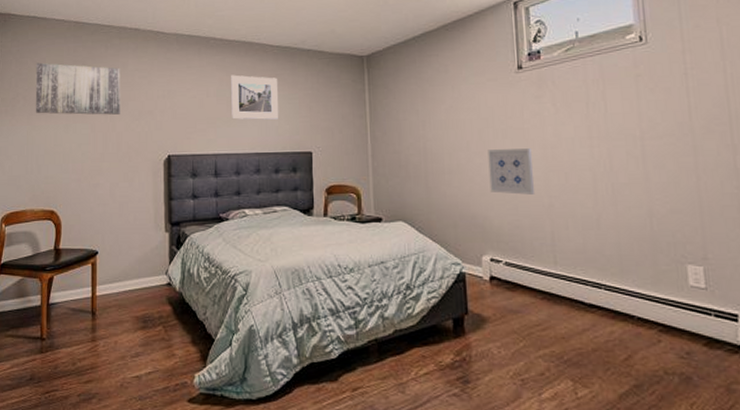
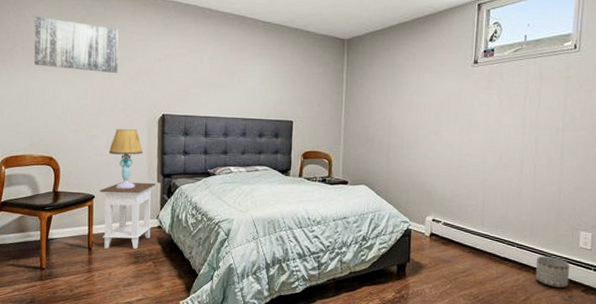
nightstand: none [103,233,164,312] -> present [99,182,156,249]
table lamp: none [113,173,149,242] -> present [109,128,144,189]
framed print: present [230,74,279,120] -> none [222,45,267,90]
wall art: present [488,148,535,195] -> none [439,130,476,170]
planter: none [634,299,684,341] -> present [536,255,570,288]

